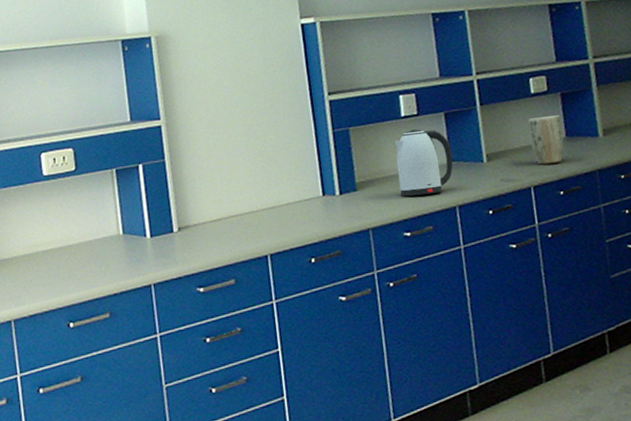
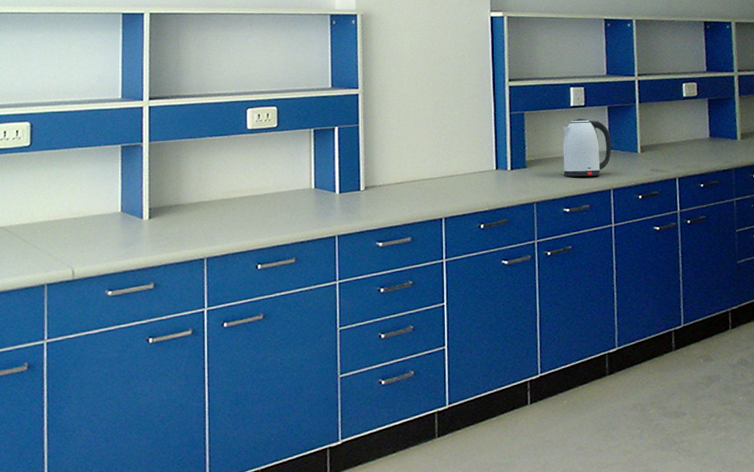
plant pot: present [528,115,564,165] -> none [678,118,708,160]

